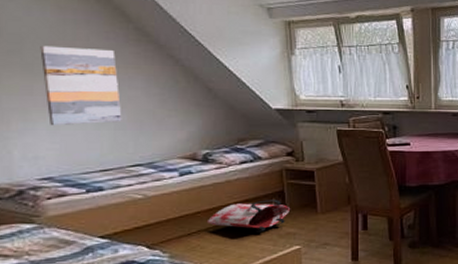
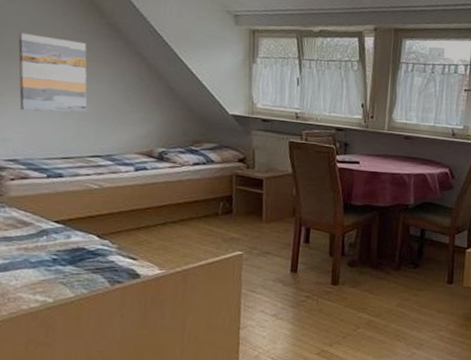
bag: present [206,199,291,233] -> none [155,203,237,235]

